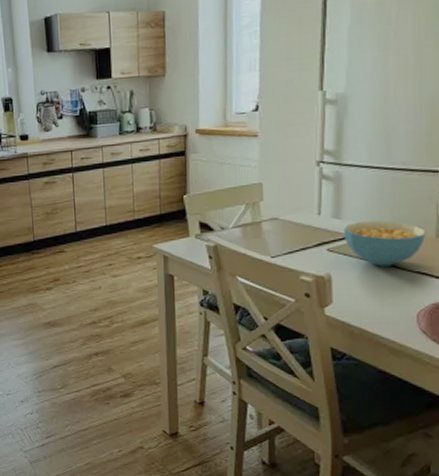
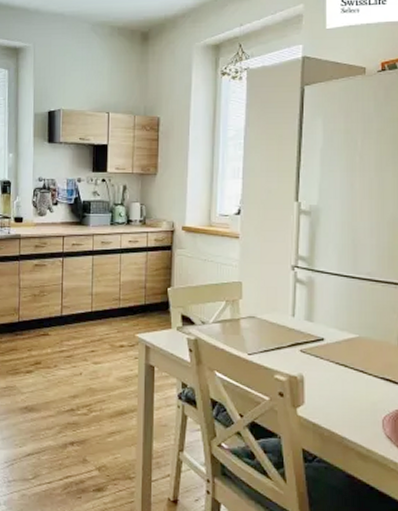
cereal bowl: present [343,220,427,266] -> none [315,325,390,371]

